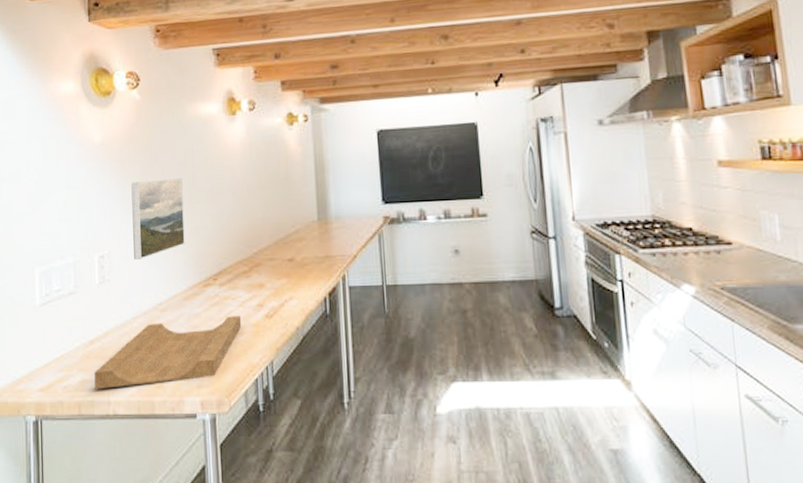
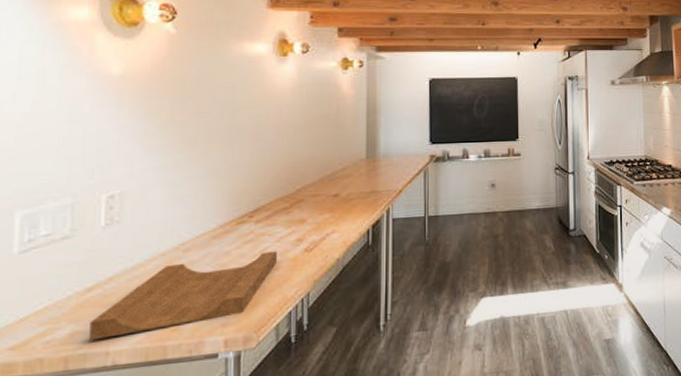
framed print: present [131,178,185,260] -> none [154,115,220,199]

